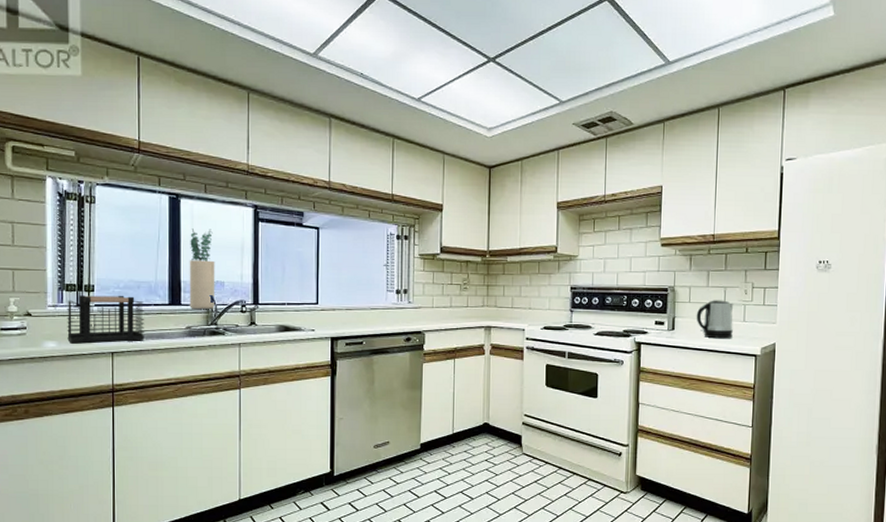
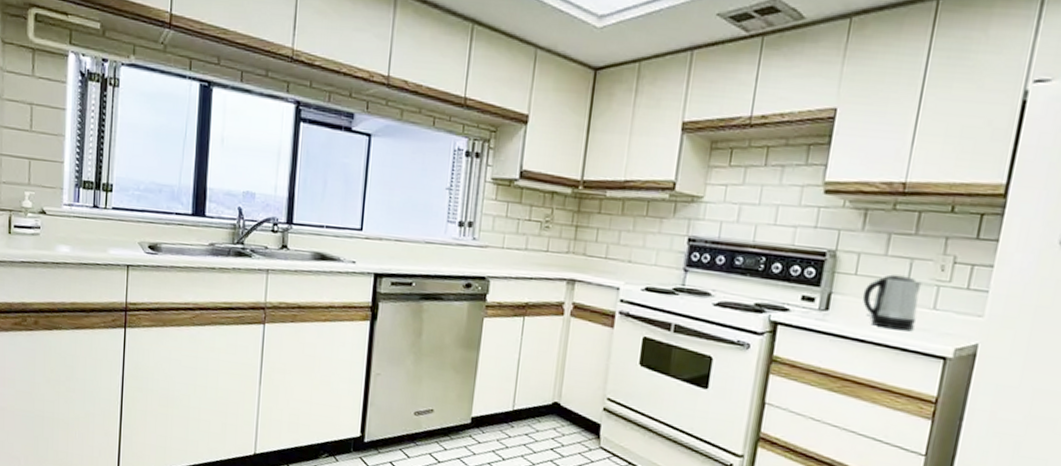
dish rack: present [67,295,144,344] -> none [81,195,165,255]
vase: present [189,228,215,310] -> none [214,125,247,225]

